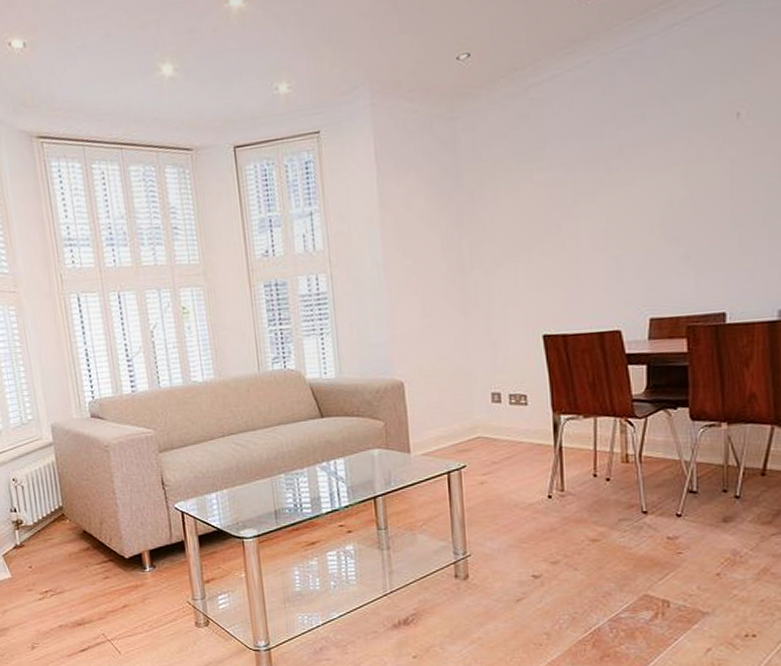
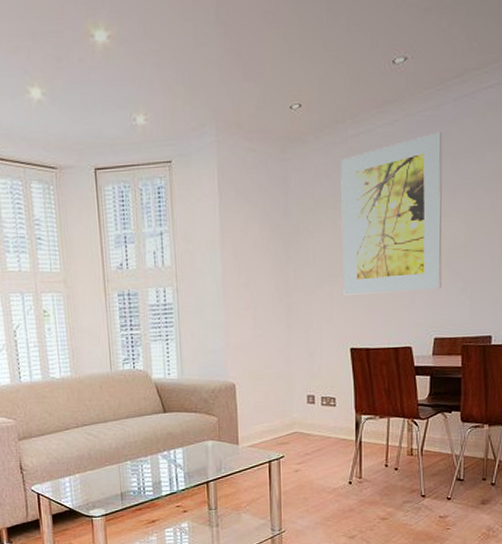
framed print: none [521,69,656,273] -> present [341,131,443,295]

